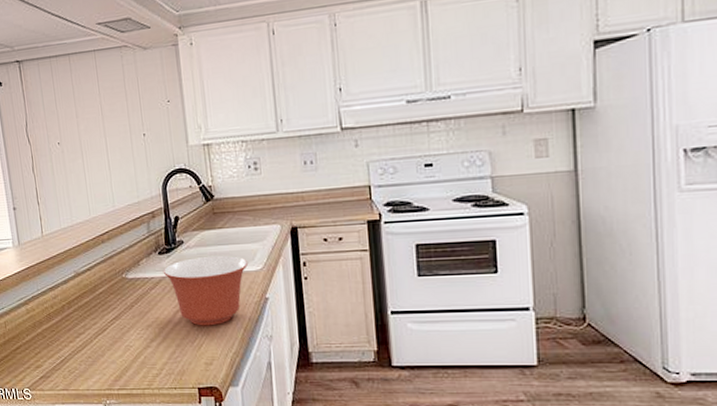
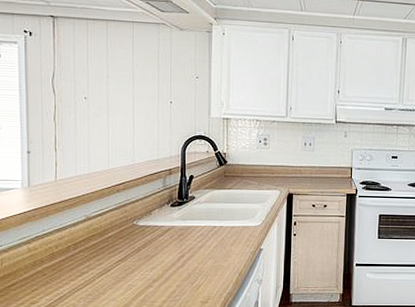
mixing bowl: present [163,255,249,326] -> none [173,211,250,270]

